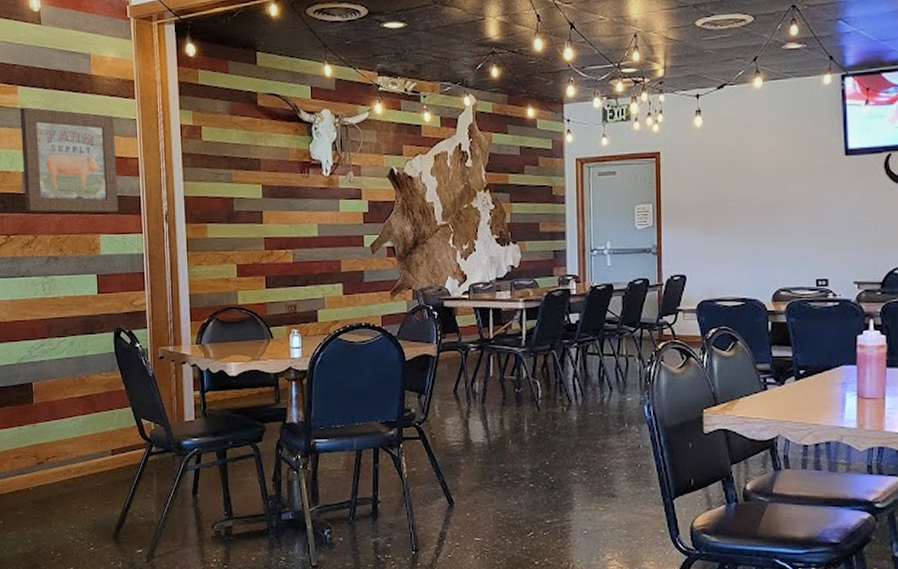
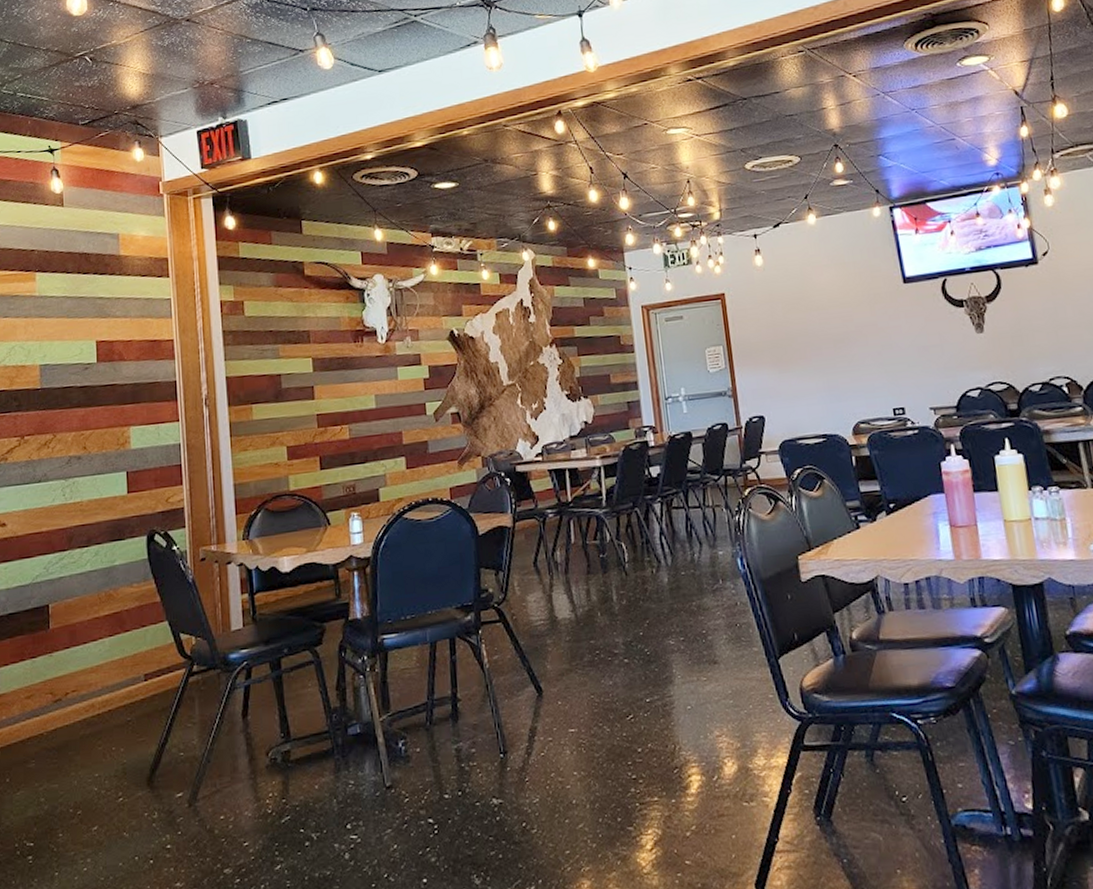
wall art: present [20,107,118,213] -> none [38,294,151,408]

